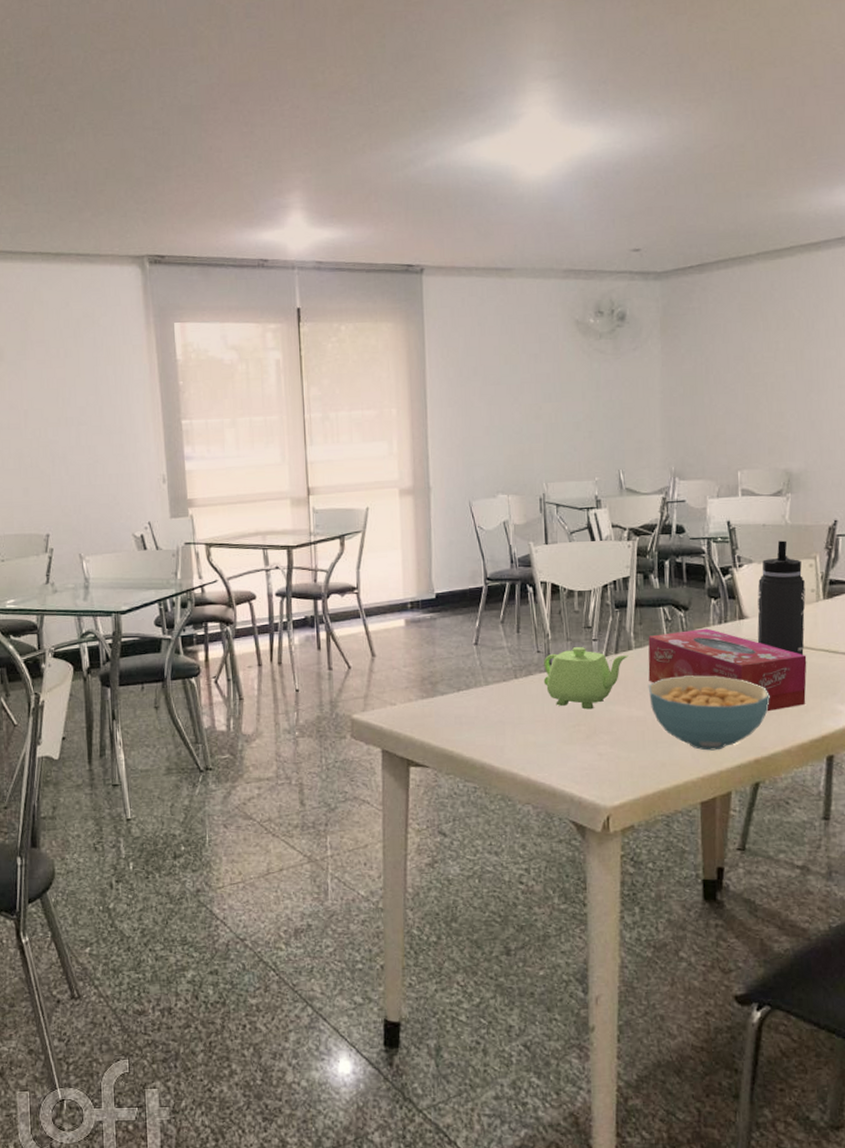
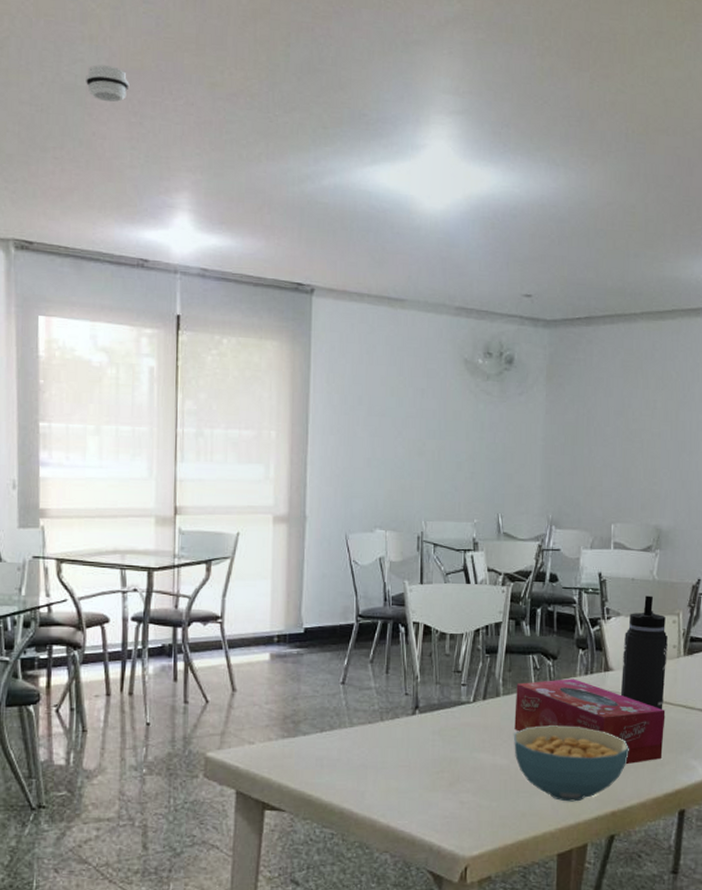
smoke detector: none [200,82,240,117] -> present [86,64,130,103]
teapot: present [543,647,629,710] -> none [410,691,496,756]

